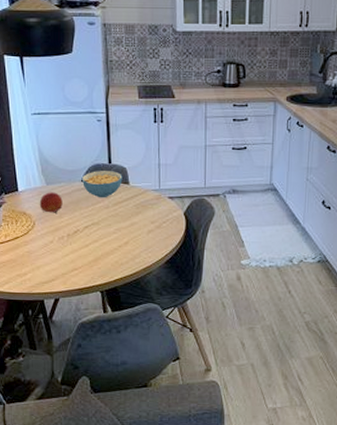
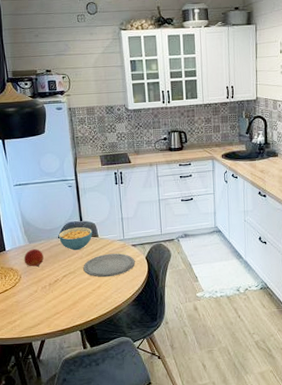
plate: none [109,204,171,233] -> present [83,253,135,278]

